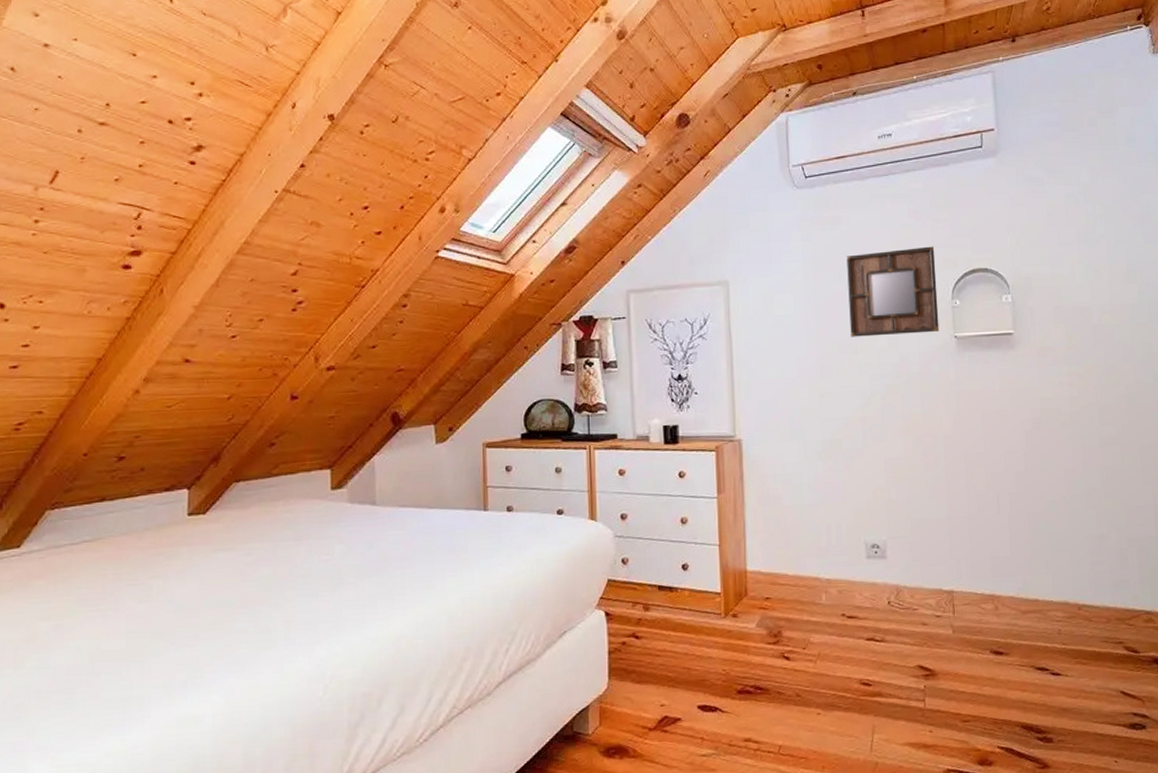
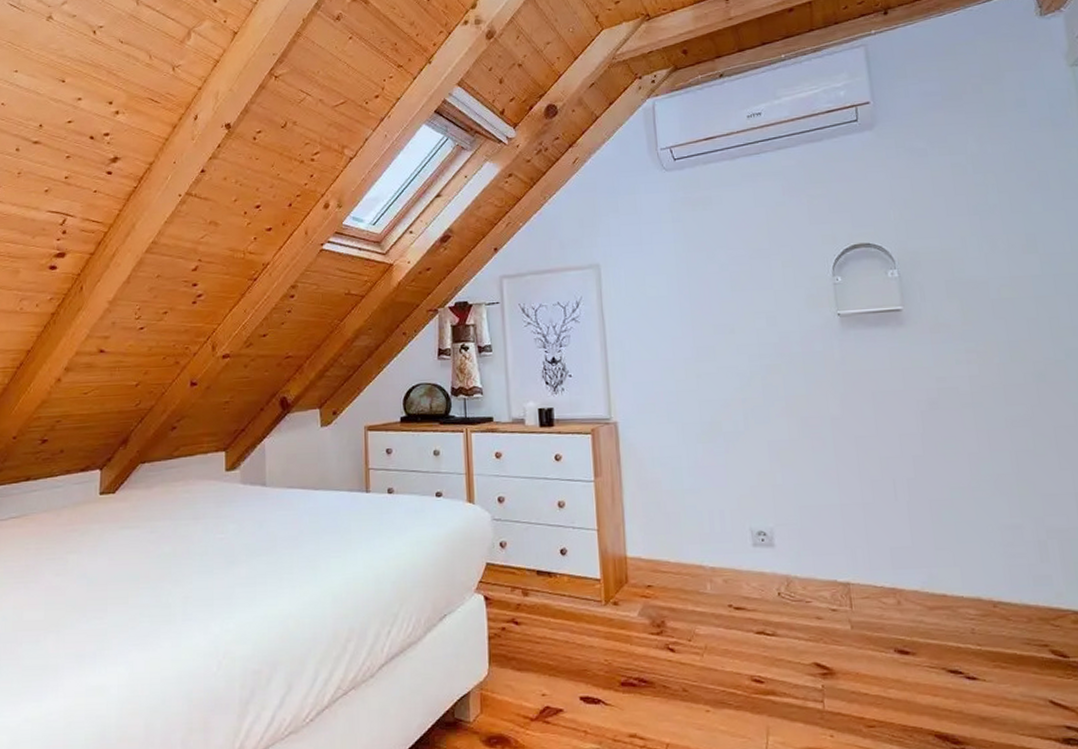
home mirror: present [846,246,940,337] -> none [719,222,821,317]

